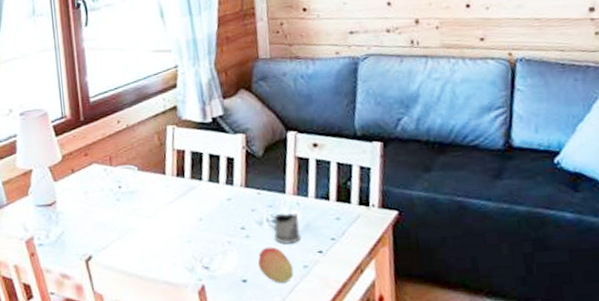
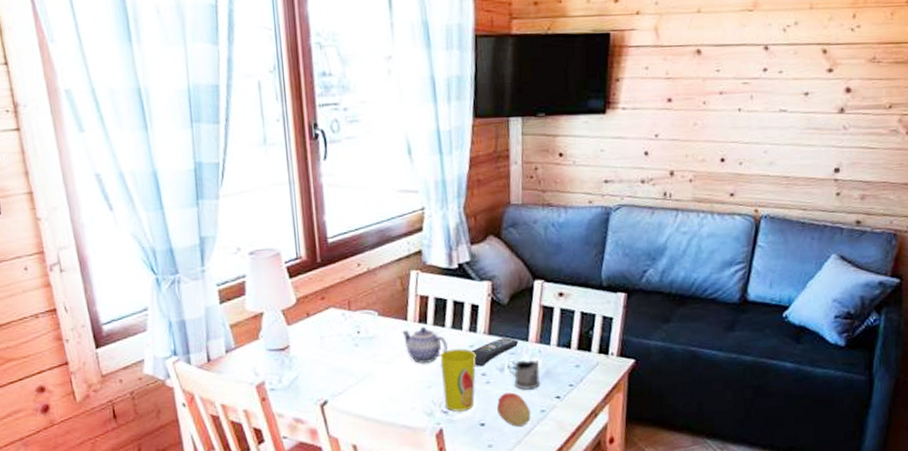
teapot: none [161,180,206,217] -> present [402,326,448,363]
cup: none [198,202,235,267] -> present [440,348,476,412]
remote control: none [229,190,276,221] -> present [472,338,519,367]

